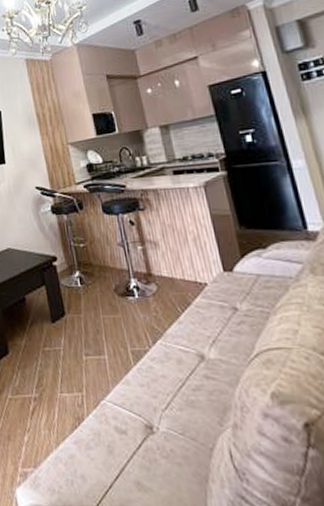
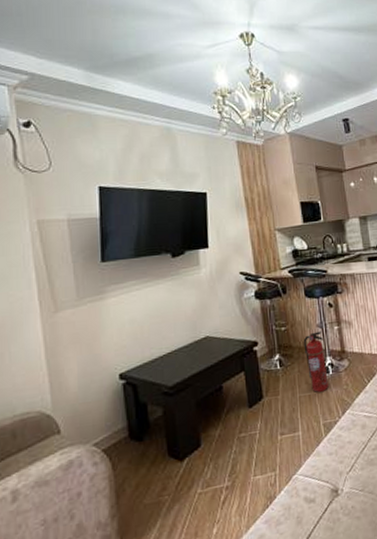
fire extinguisher: none [104,250,135,316] -> present [303,331,329,392]

